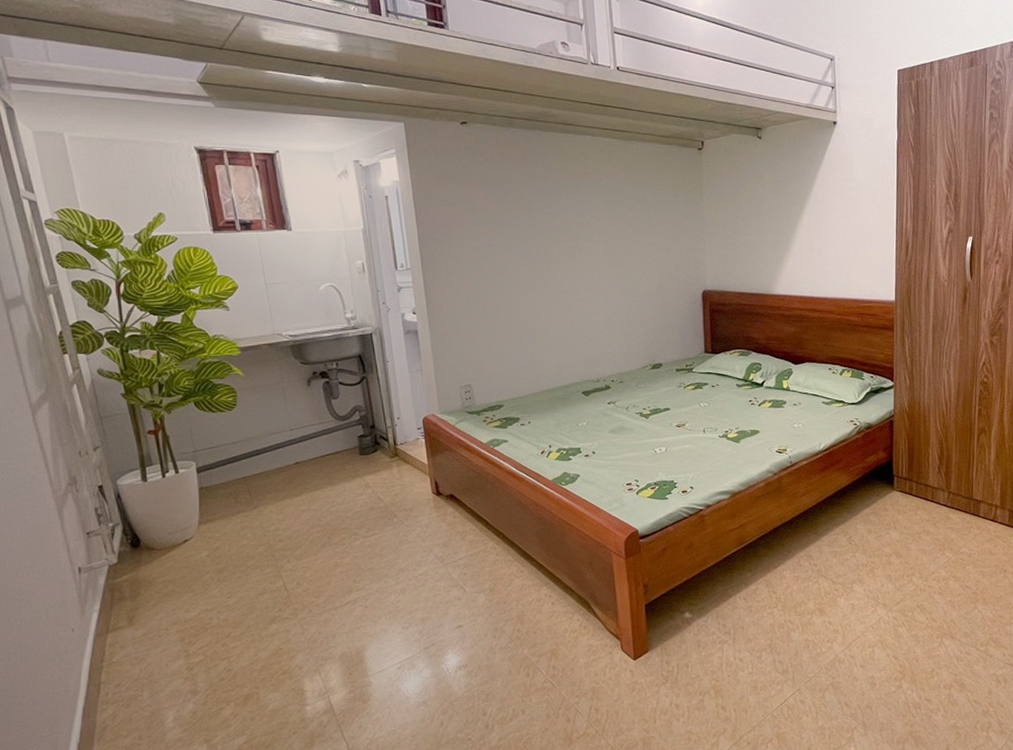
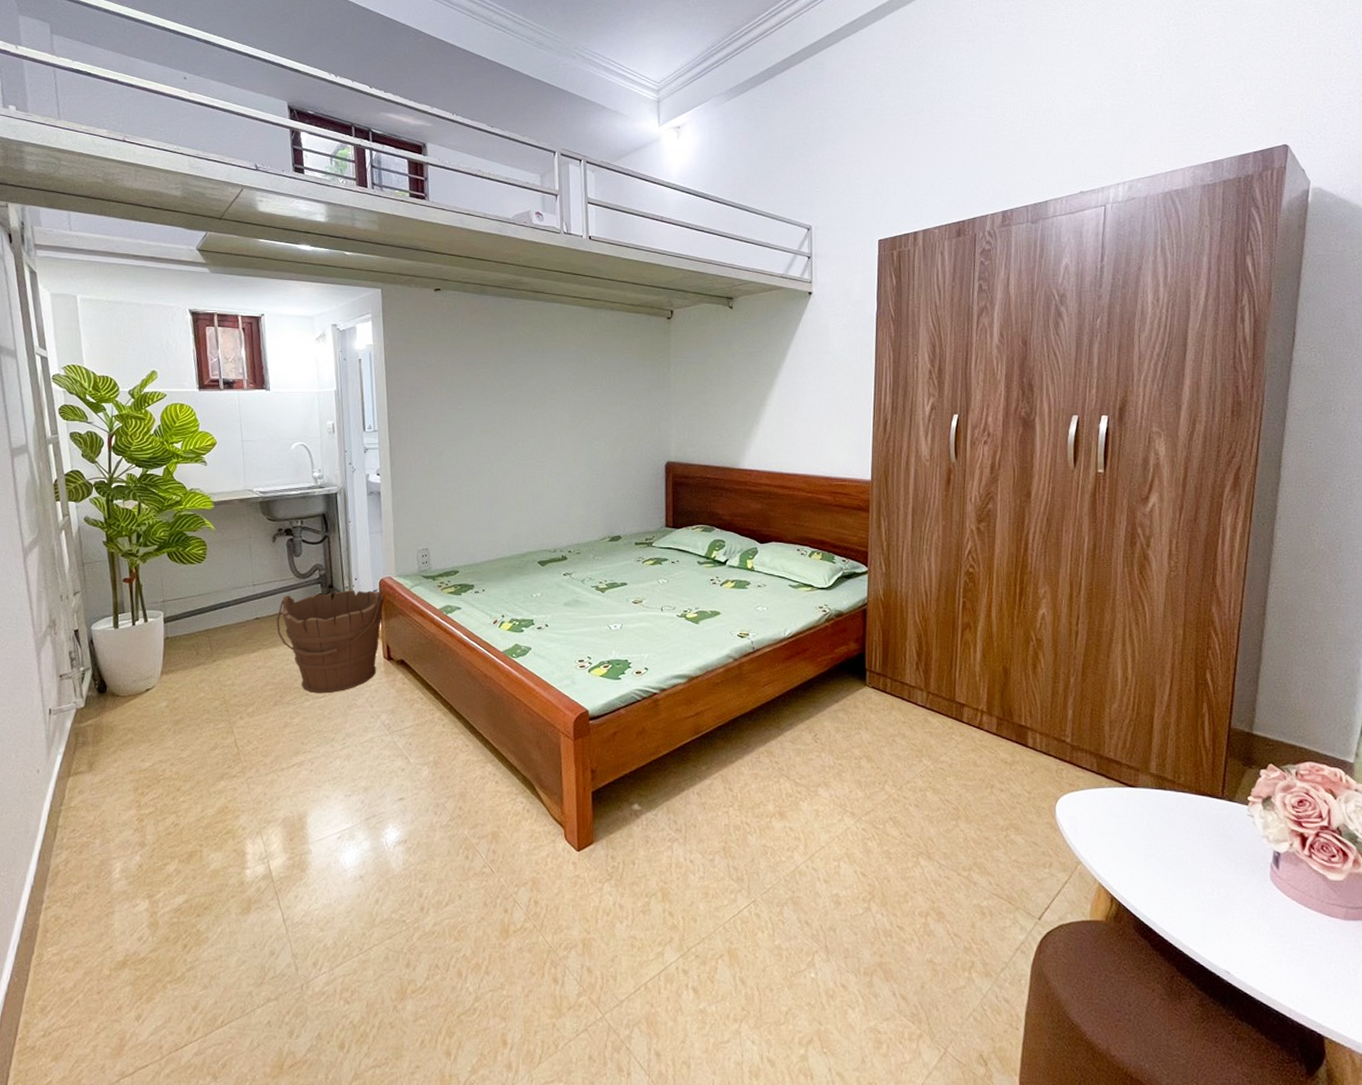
bucket: none [318,428,429,533] -> present [276,589,385,694]

